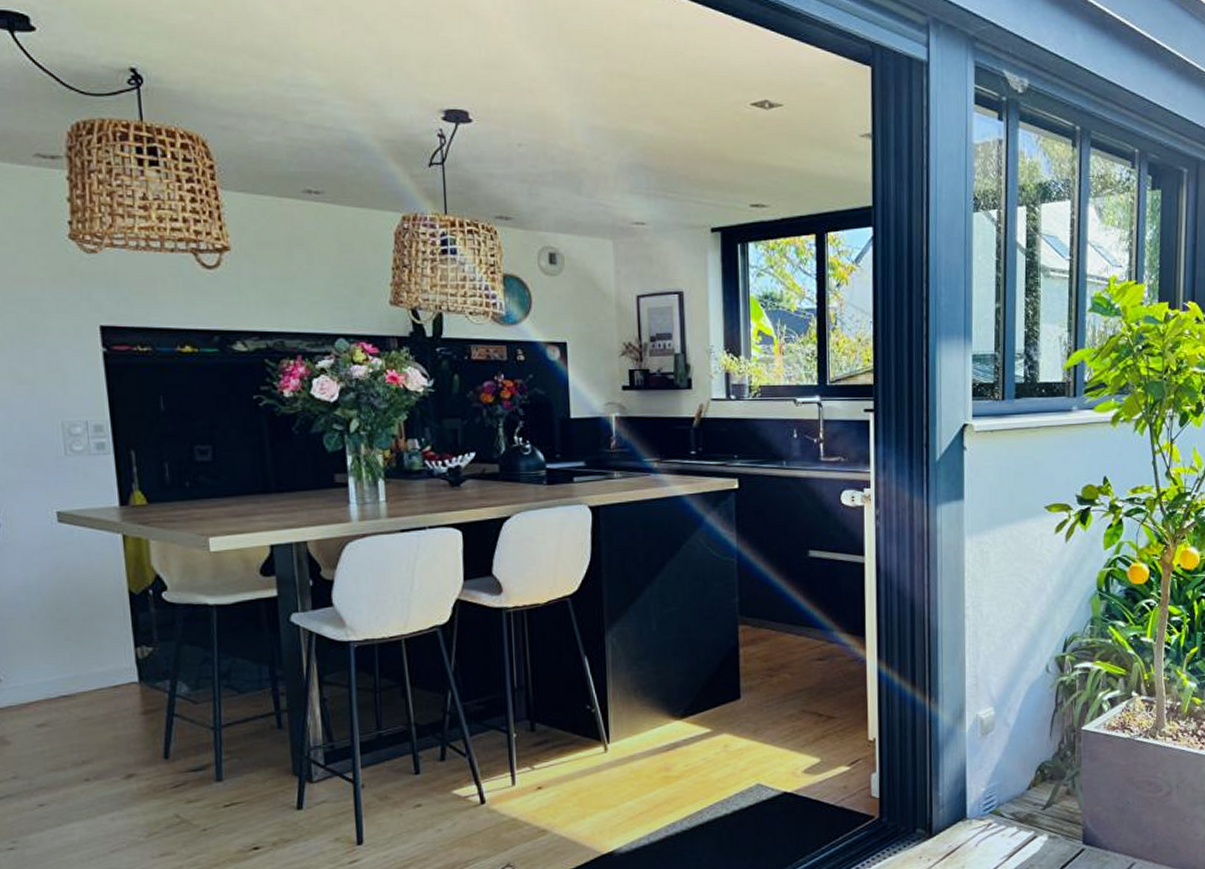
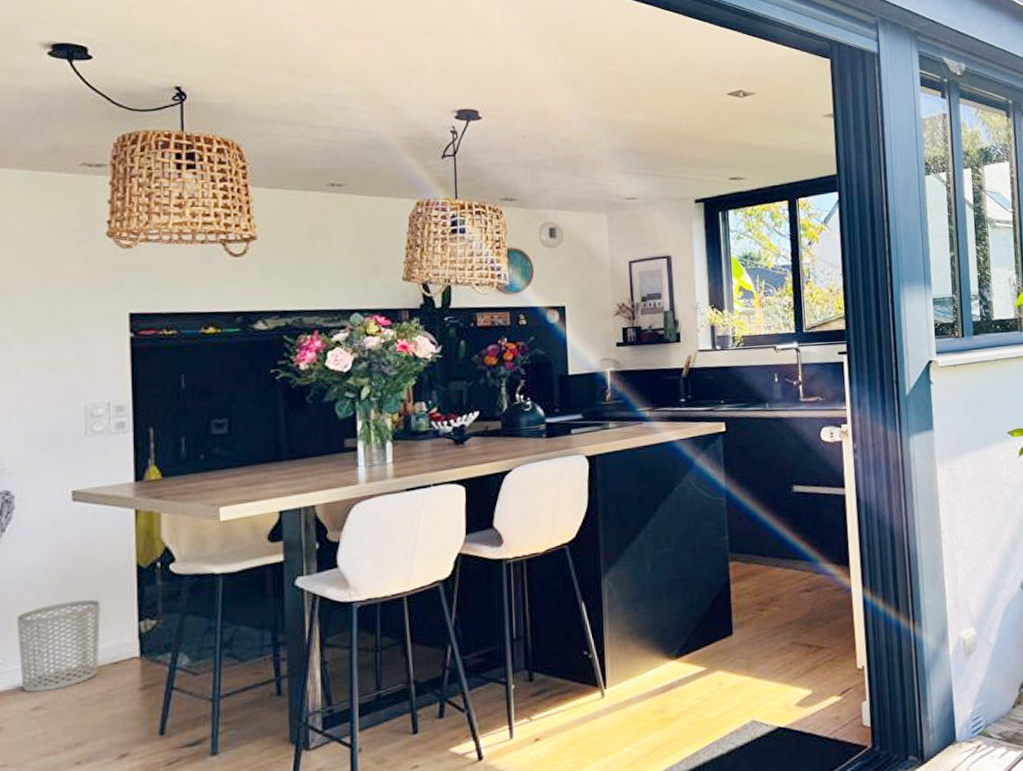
waste bin: none [13,622,99,710] -> present [16,599,101,693]

